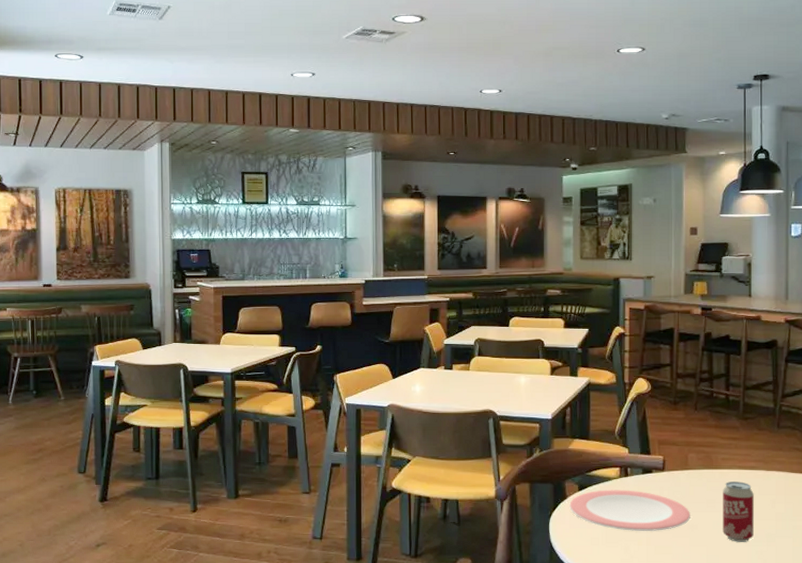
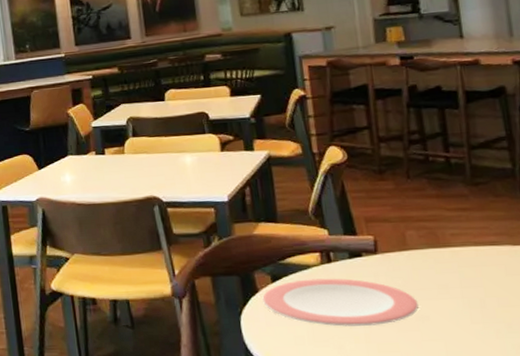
beverage can: present [723,481,754,542] -> none [457,260,506,334]

